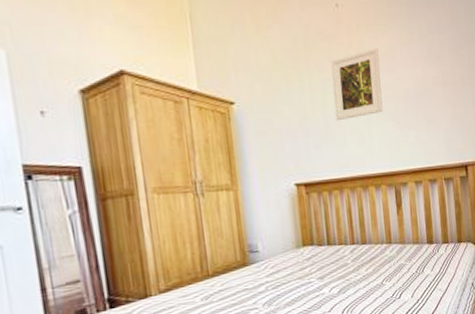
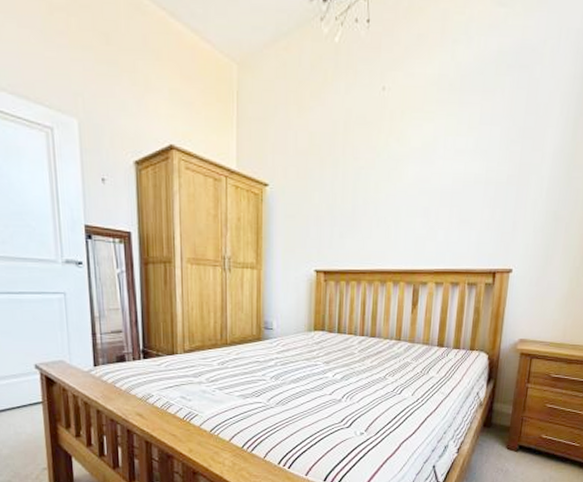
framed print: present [331,47,383,121] -> none [364,137,421,212]

